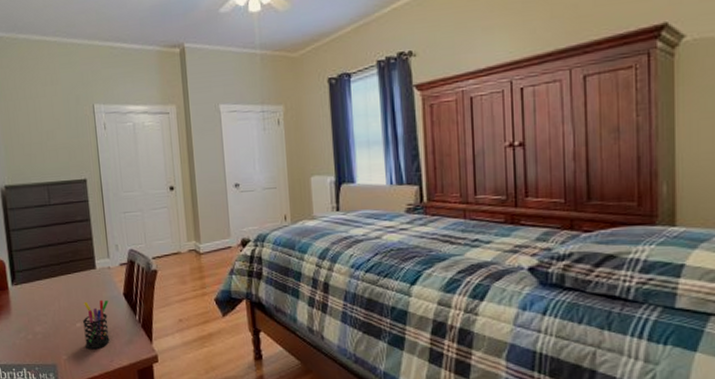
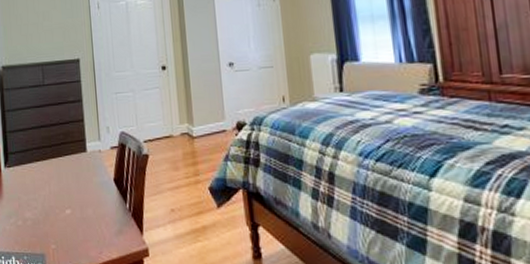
pen holder: present [83,299,110,350] -> none [73,185,99,240]

